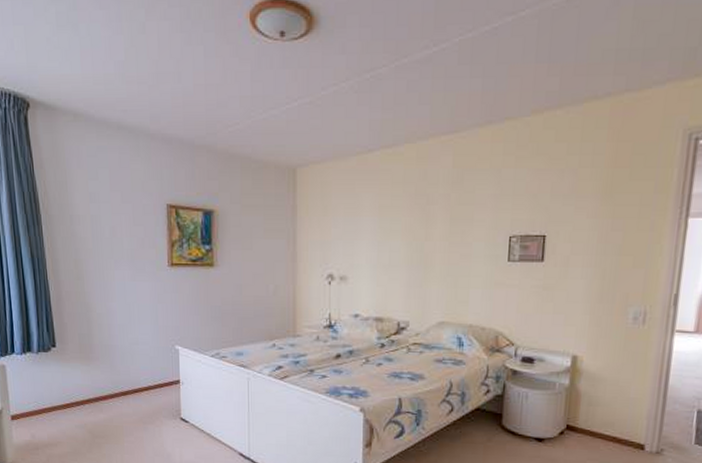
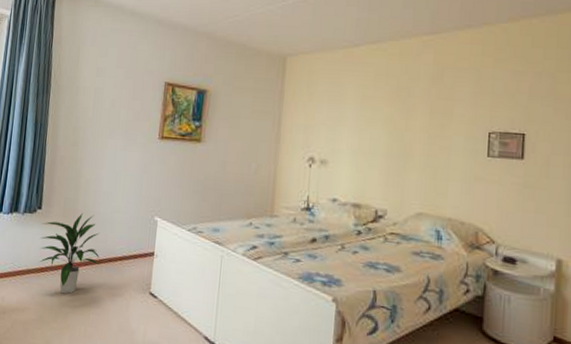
indoor plant: none [59,347,125,427] -> present [39,212,100,294]

